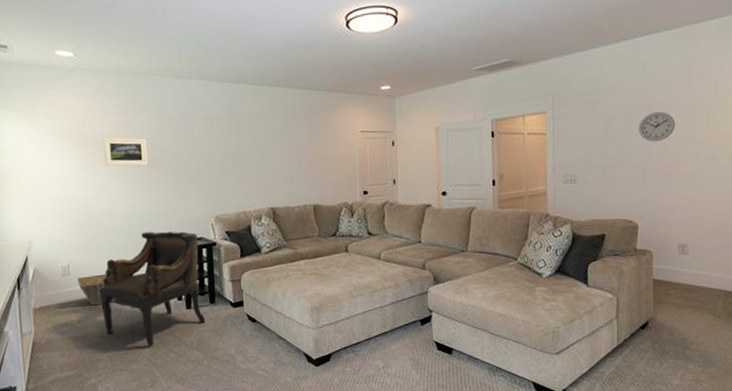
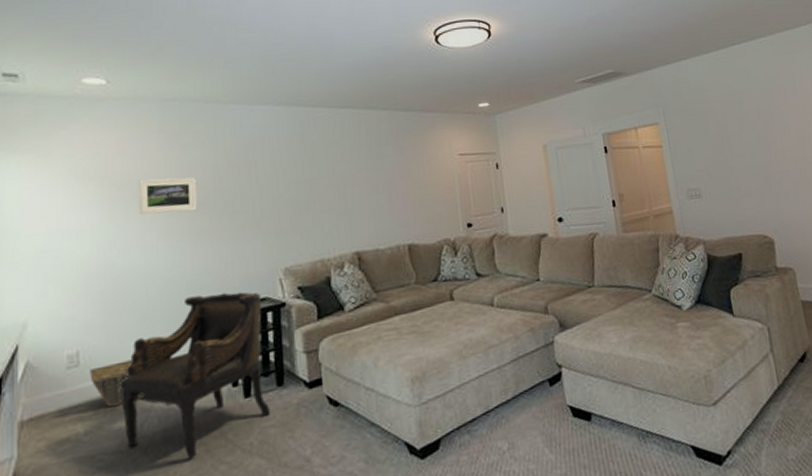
wall clock: present [638,112,675,142] -> none [754,117,790,149]

